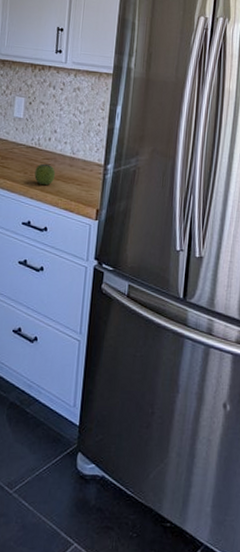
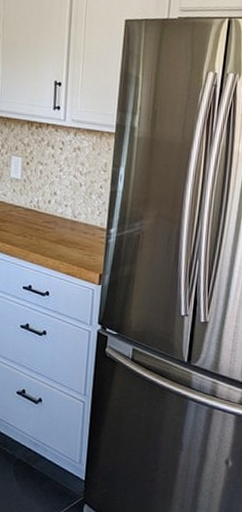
apple: present [34,163,56,185] -> none [34,227,57,249]

